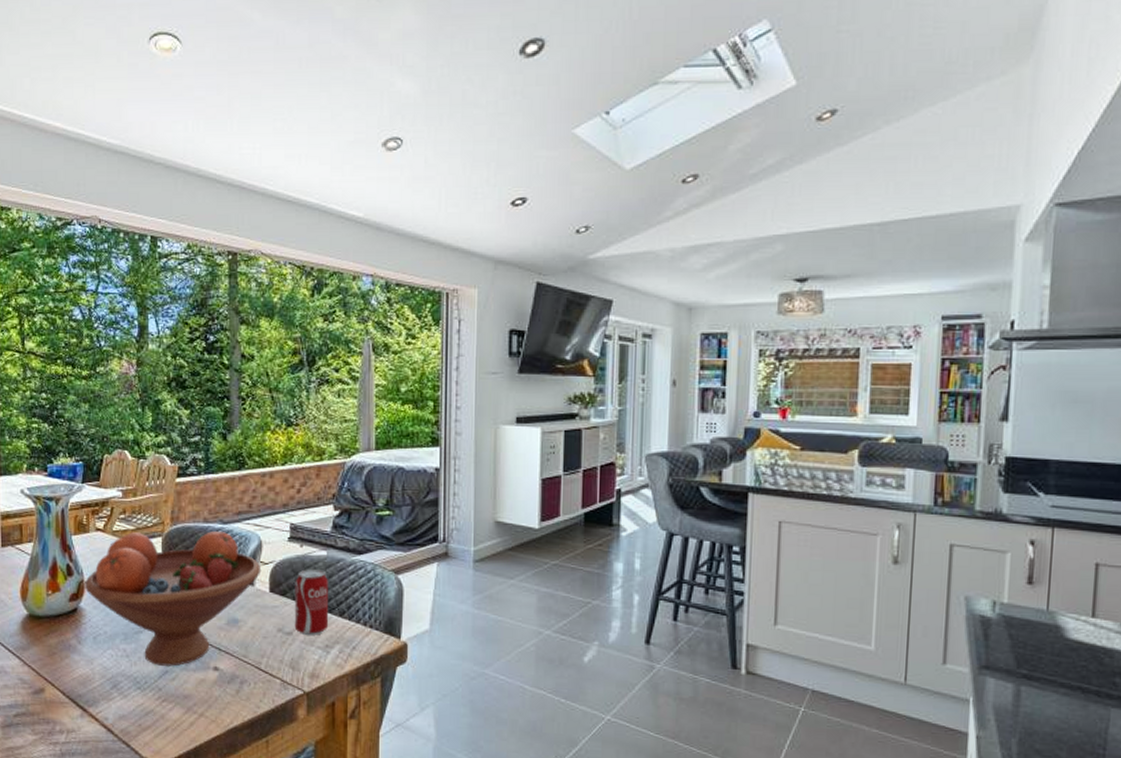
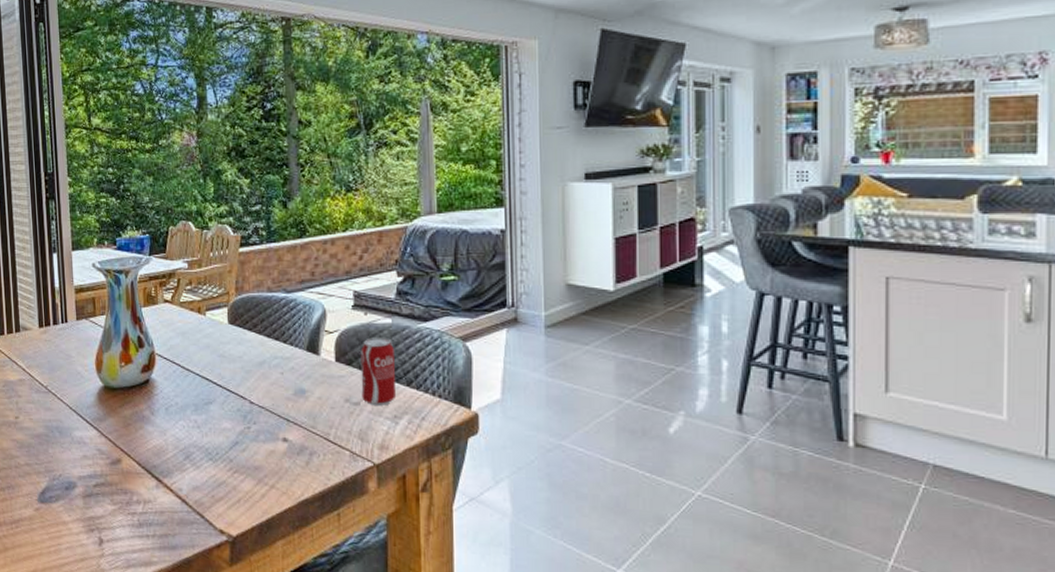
fruit bowl: present [85,531,262,666] -> none [155,301,327,437]

